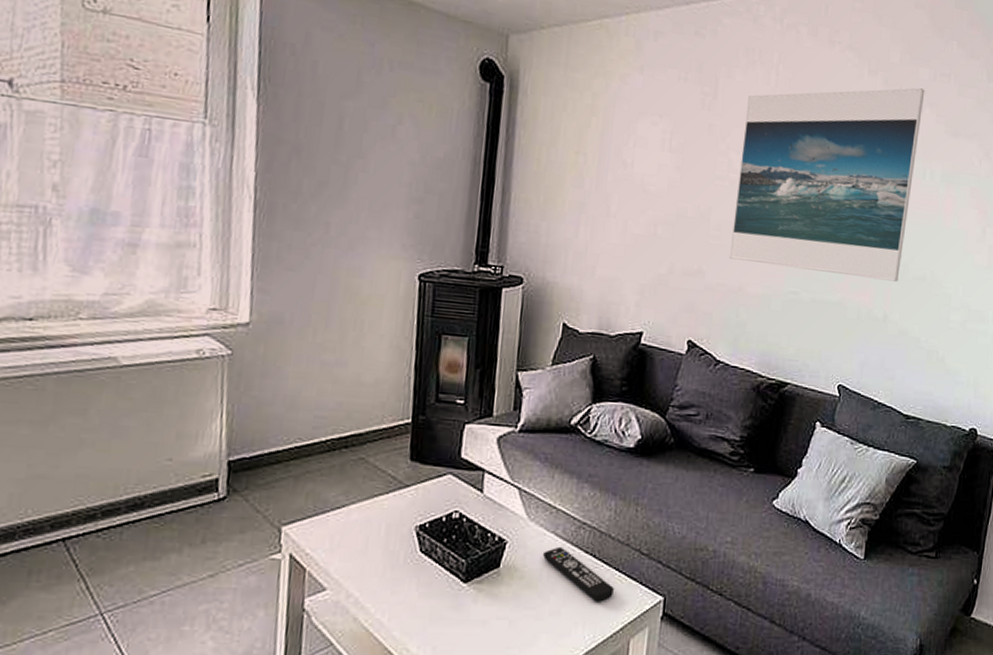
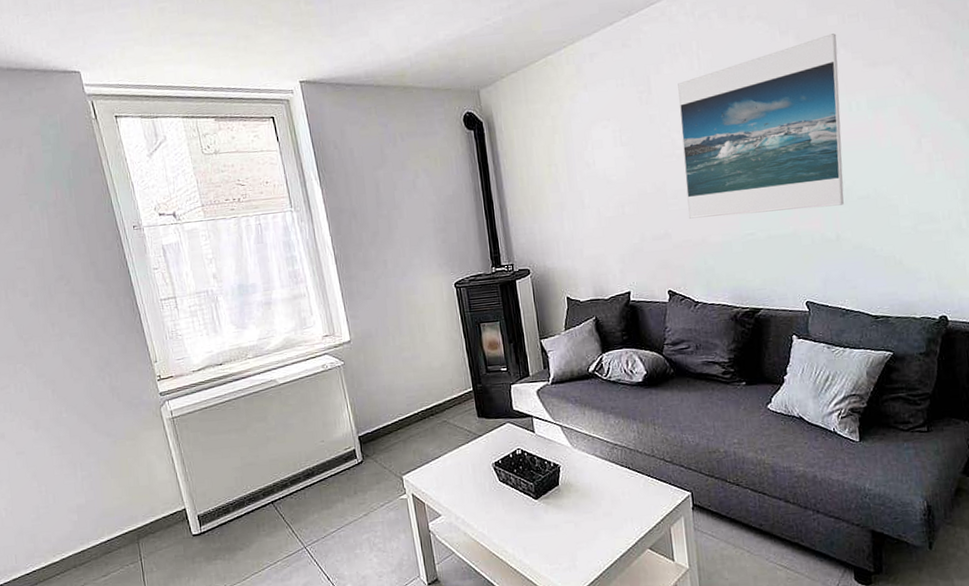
remote control: present [543,546,614,602] -> none [589,464,650,502]

